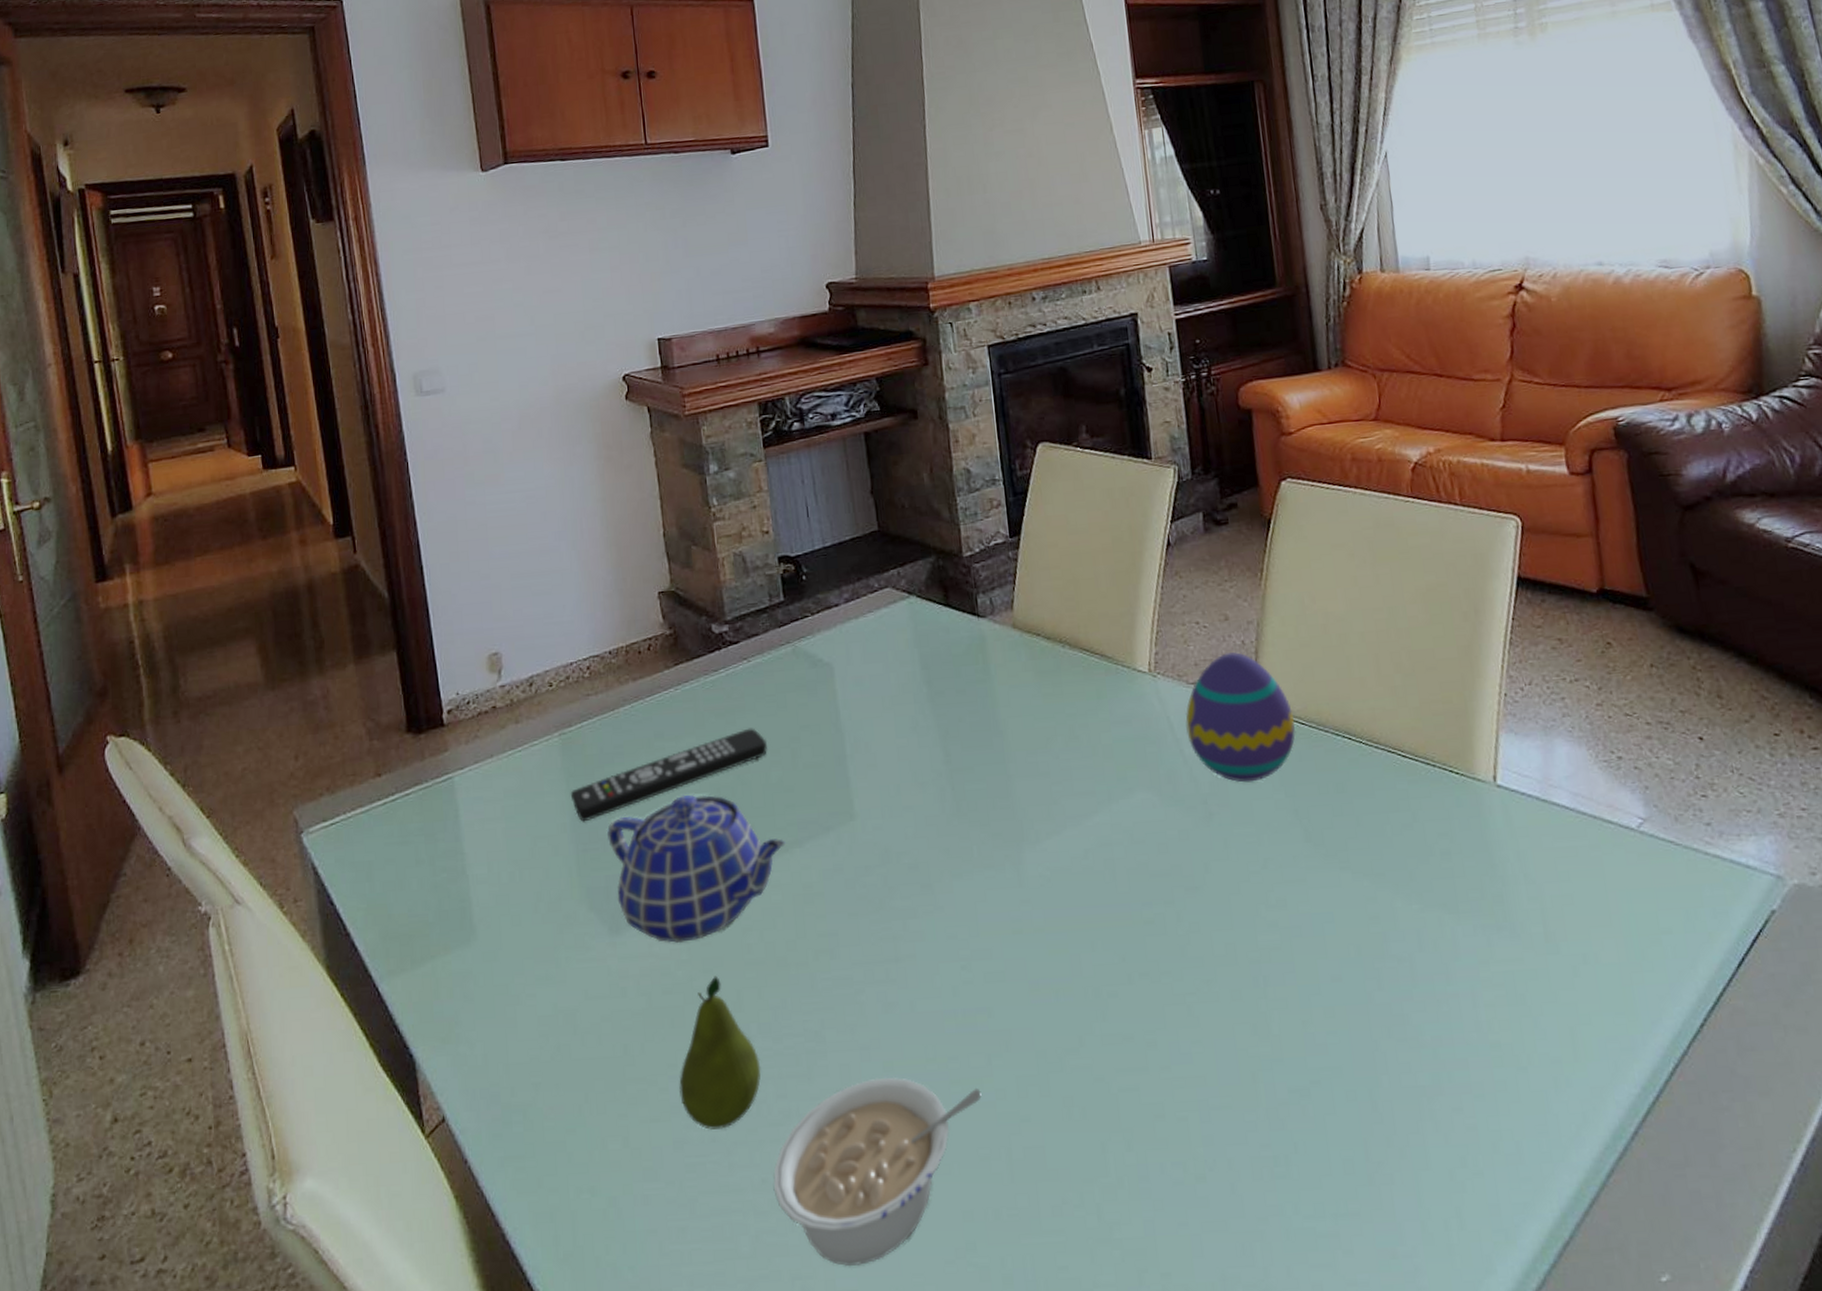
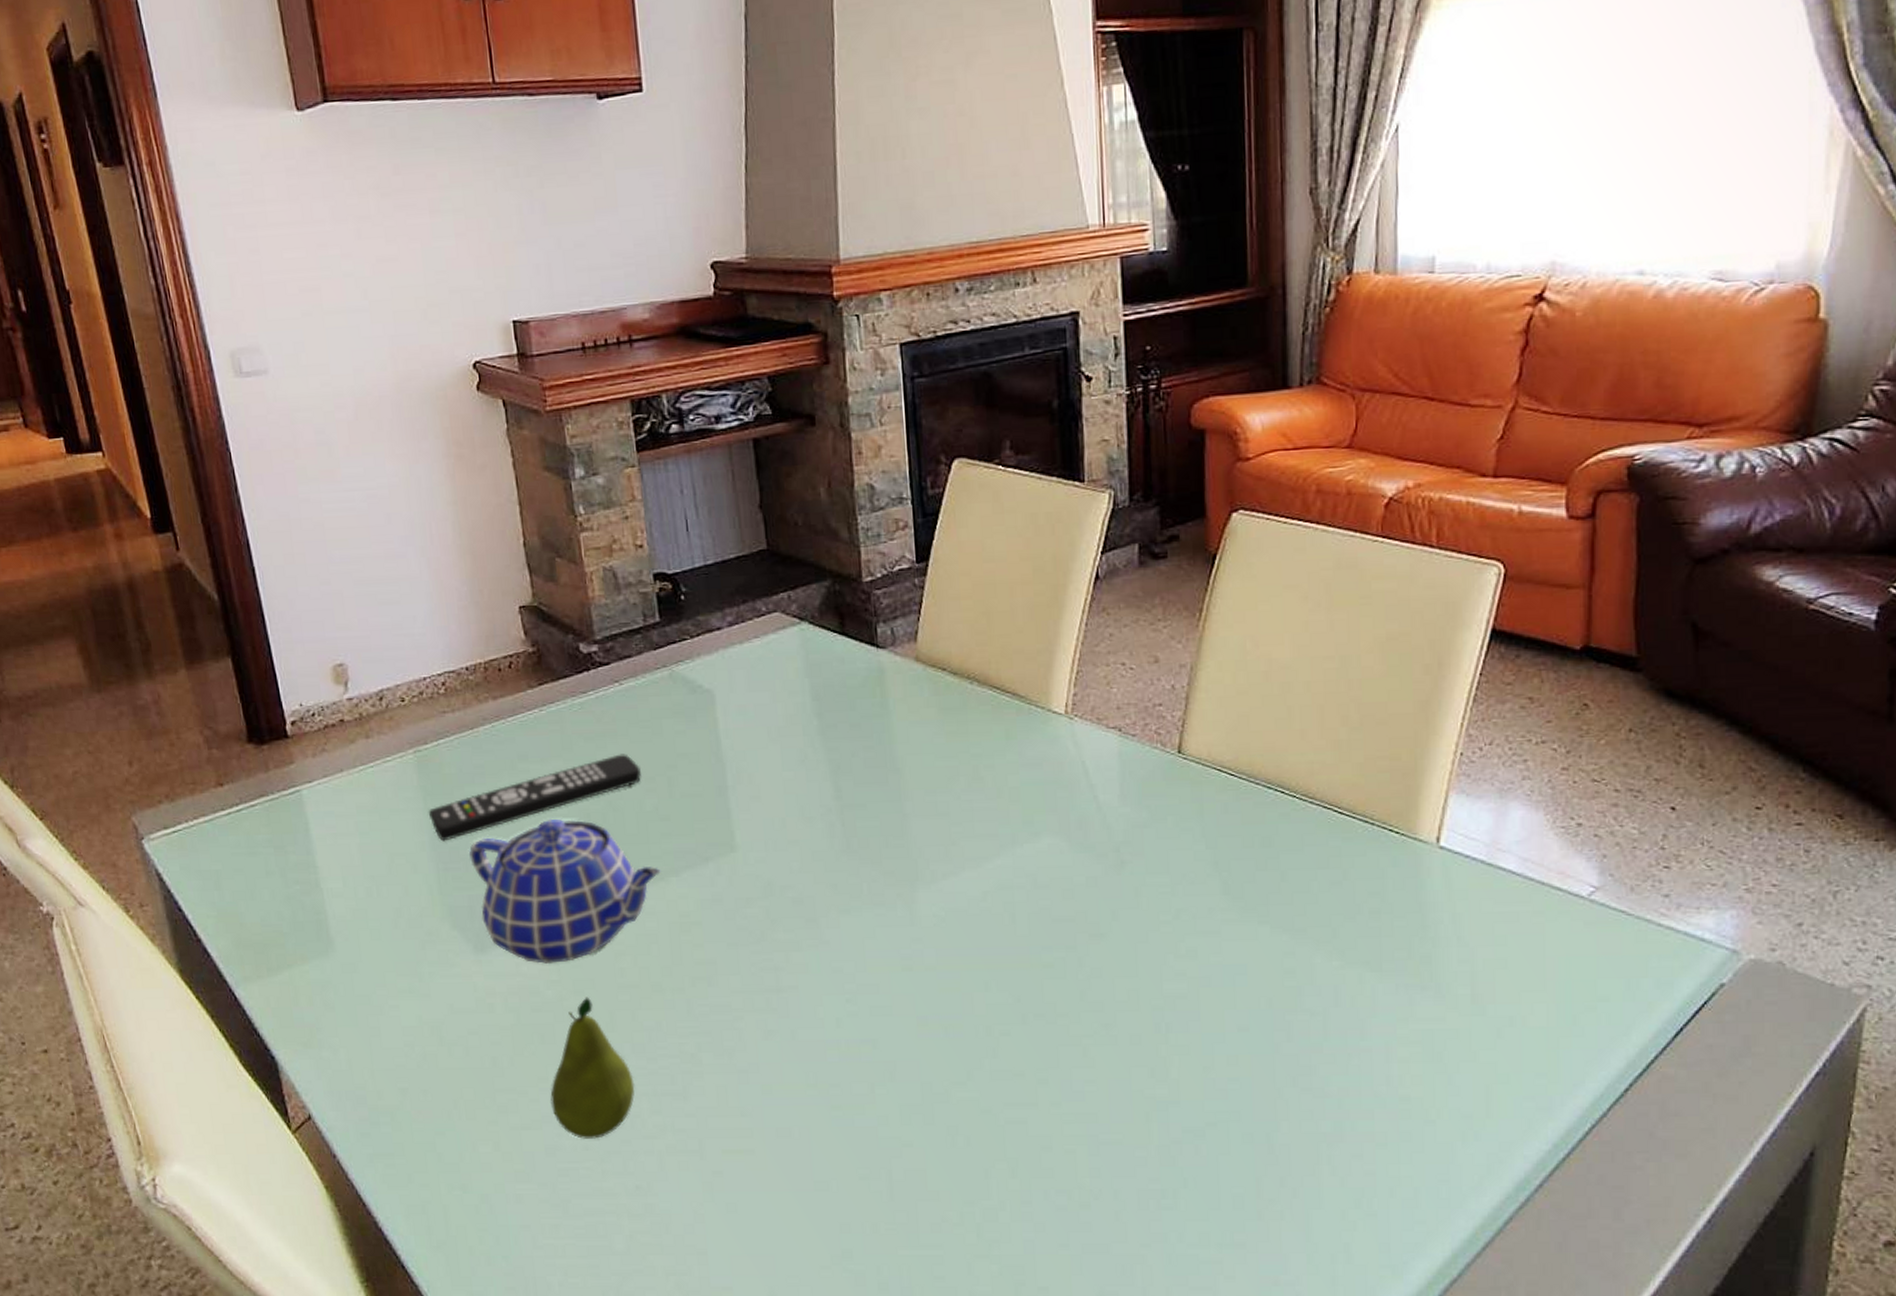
legume: present [773,1076,982,1266] -> none [647,1099,863,1266]
decorative egg: present [1185,652,1296,783] -> none [1102,697,1224,832]

